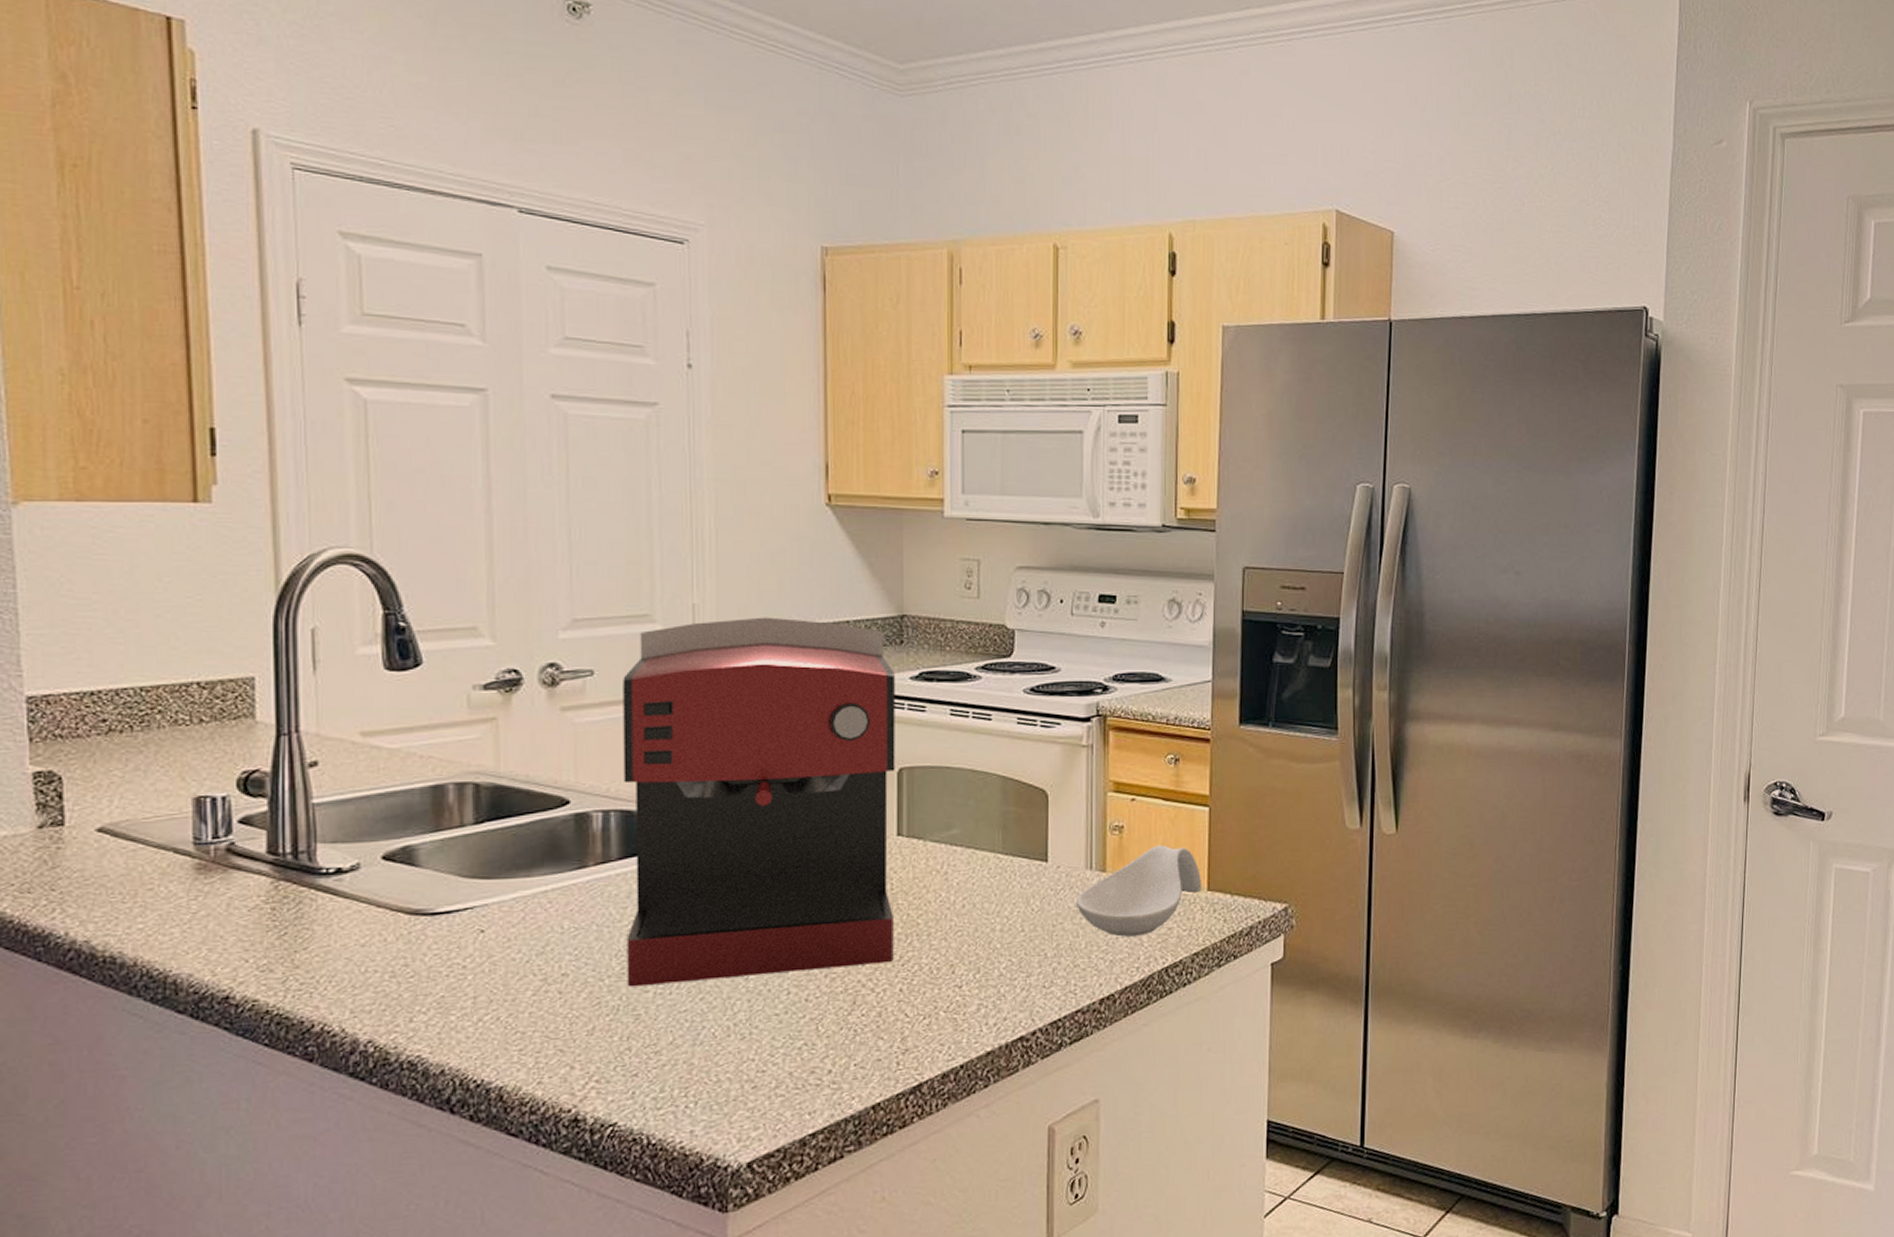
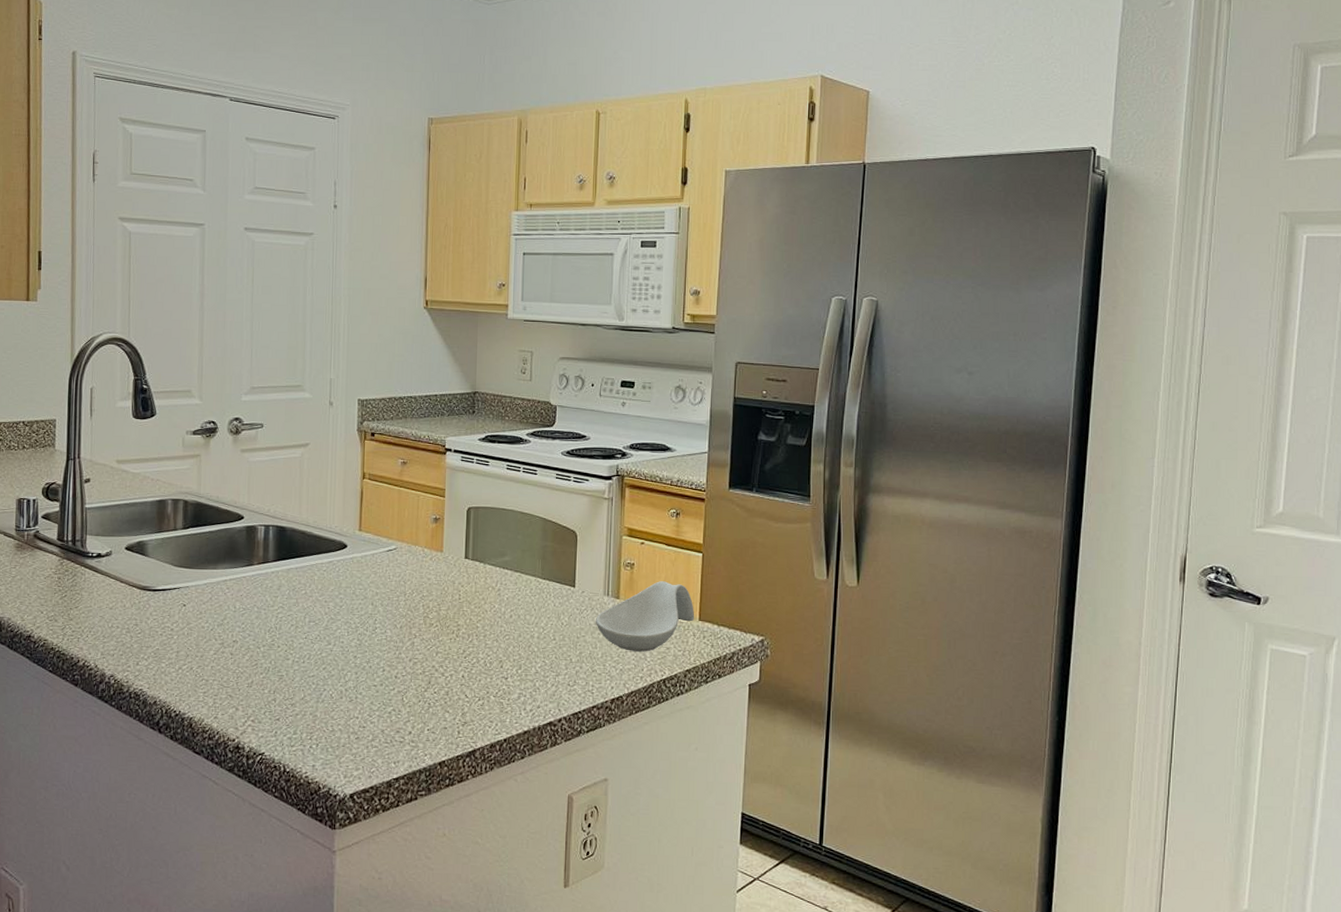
coffee maker: present [623,617,895,987] -> none [275,390,468,655]

